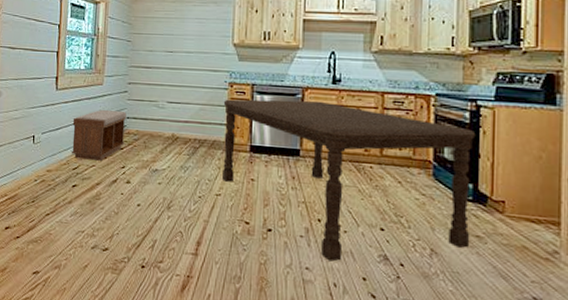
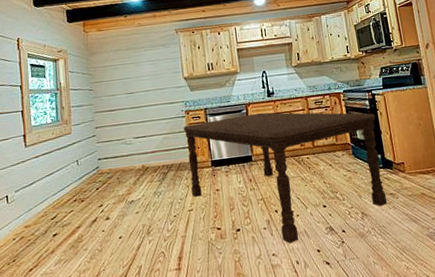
bench: present [71,110,127,161] -> none [45,154,100,208]

